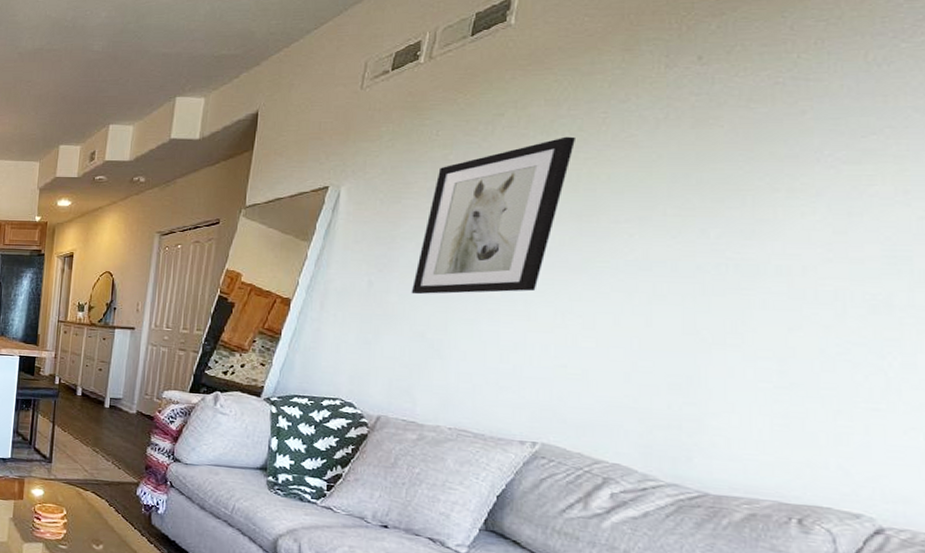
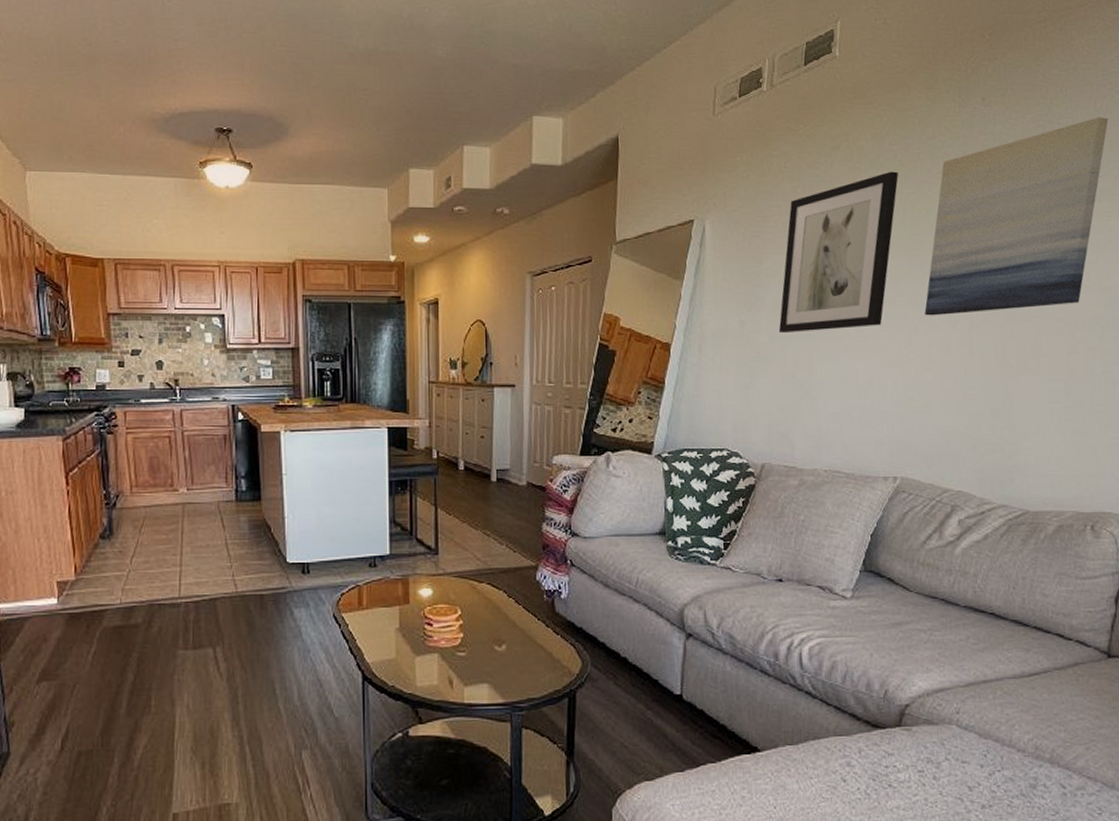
wall art: none [592,69,884,284] -> present [924,117,1108,316]

